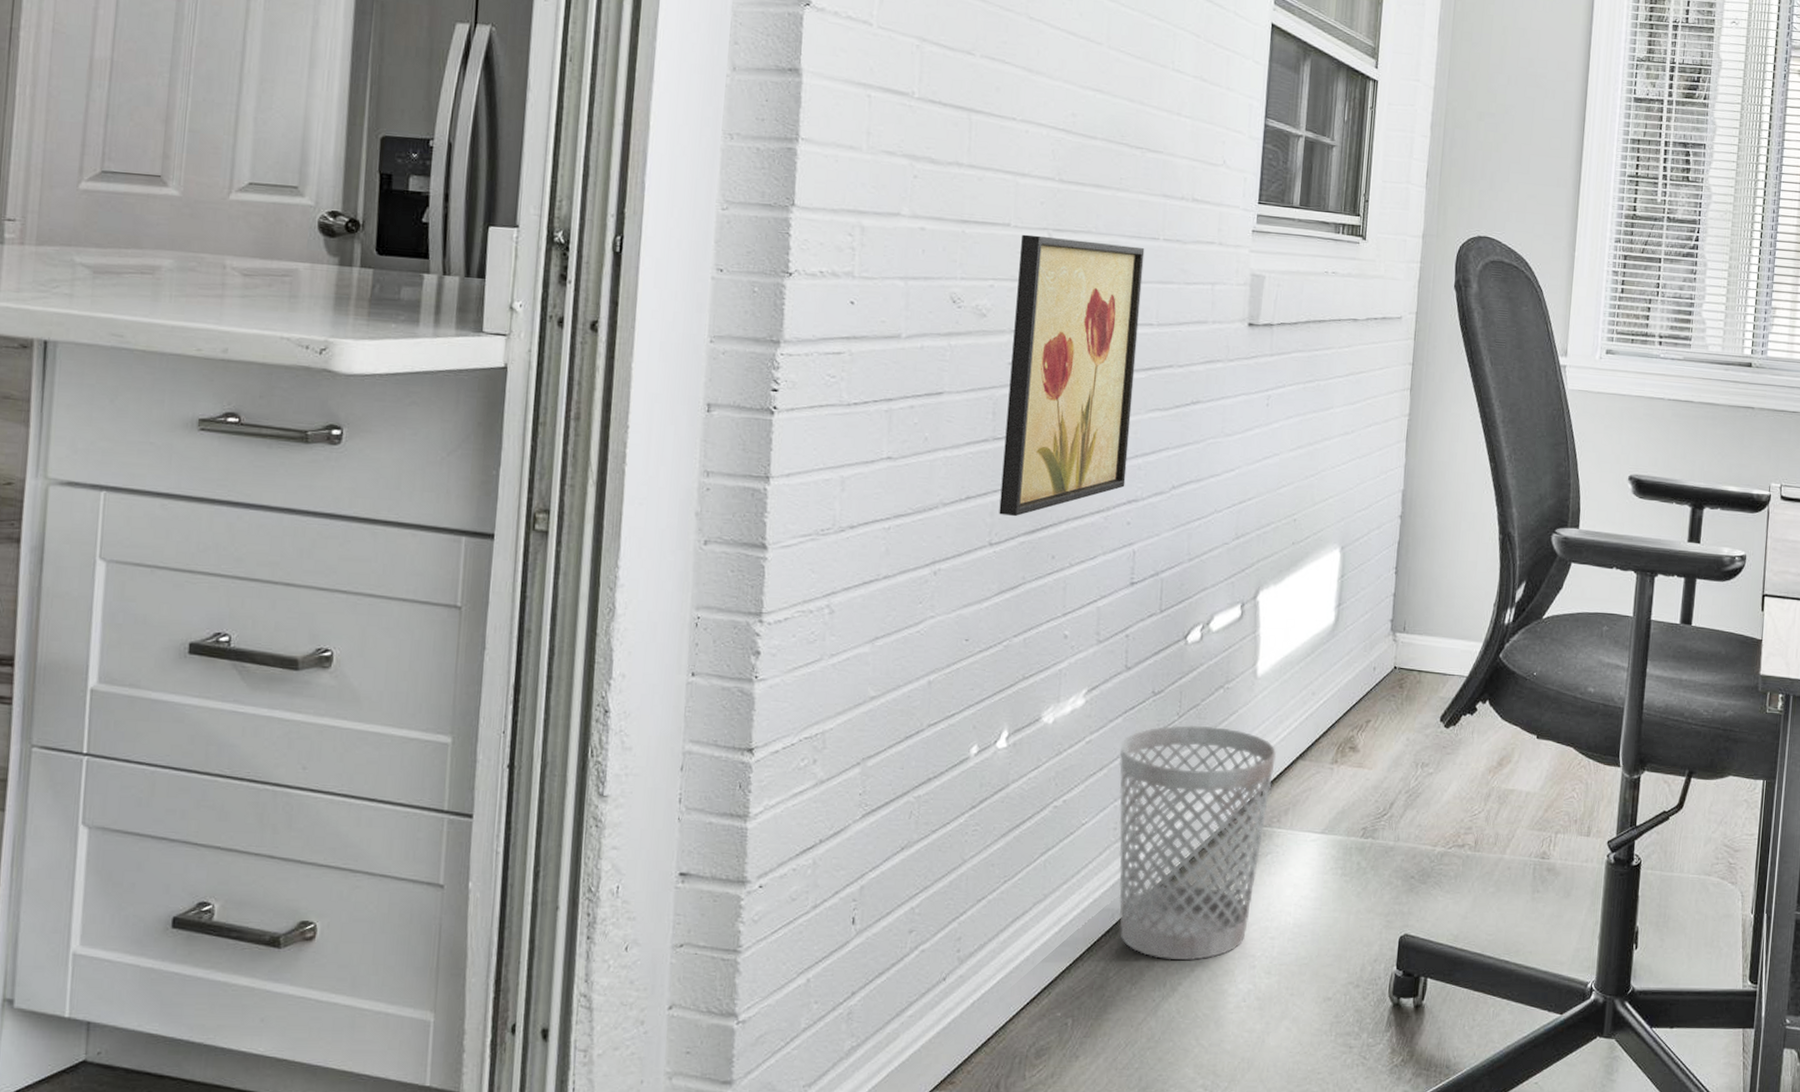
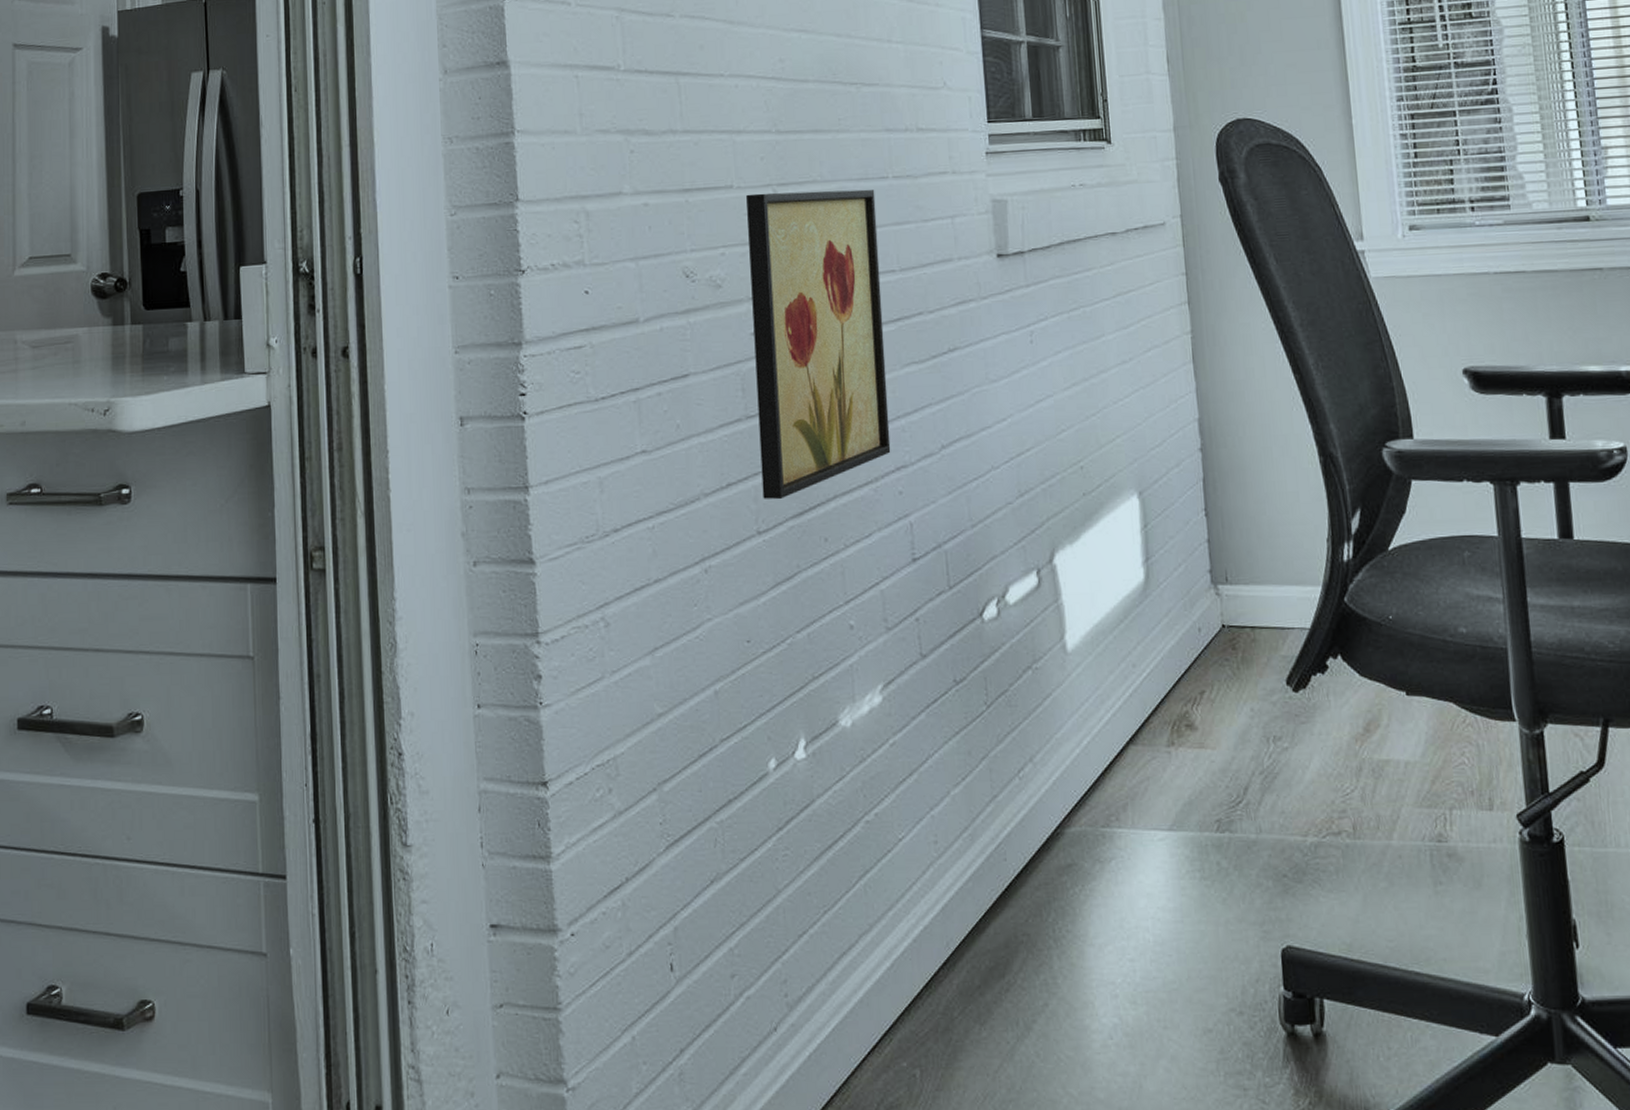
wastebasket: present [1119,725,1276,960] -> none [927,713,1104,994]

